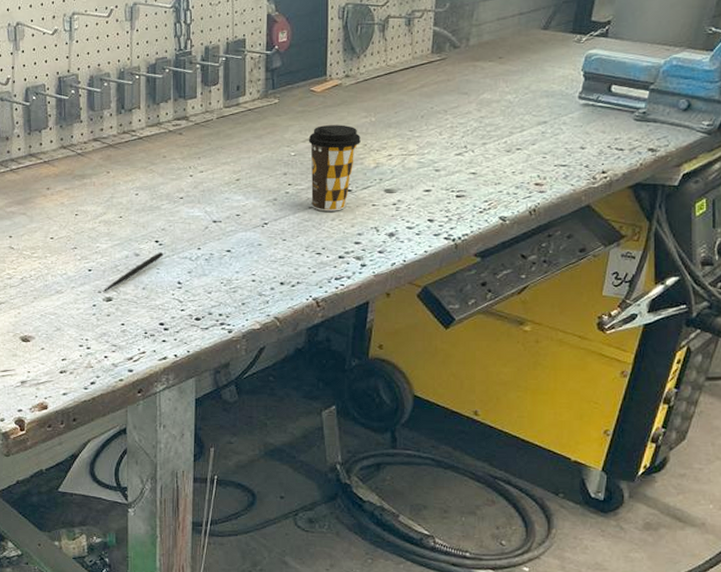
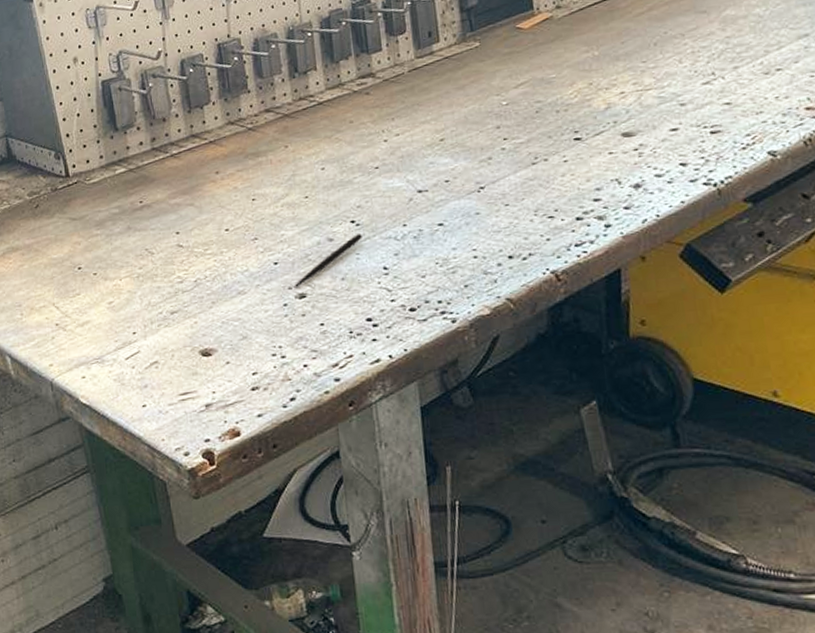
coffee cup: present [308,125,361,212] -> none [521,63,585,167]

